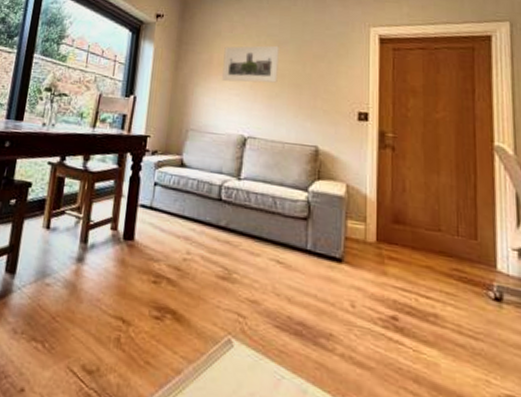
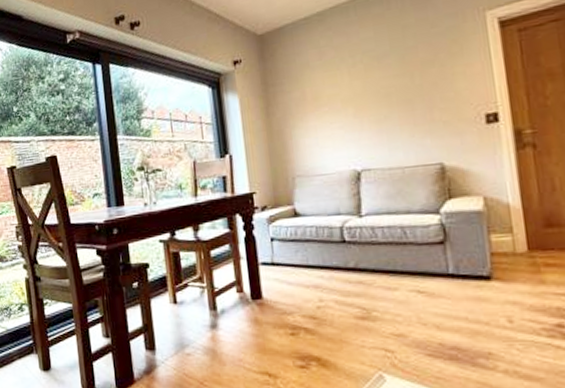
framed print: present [222,45,279,83] -> none [316,61,384,116]

